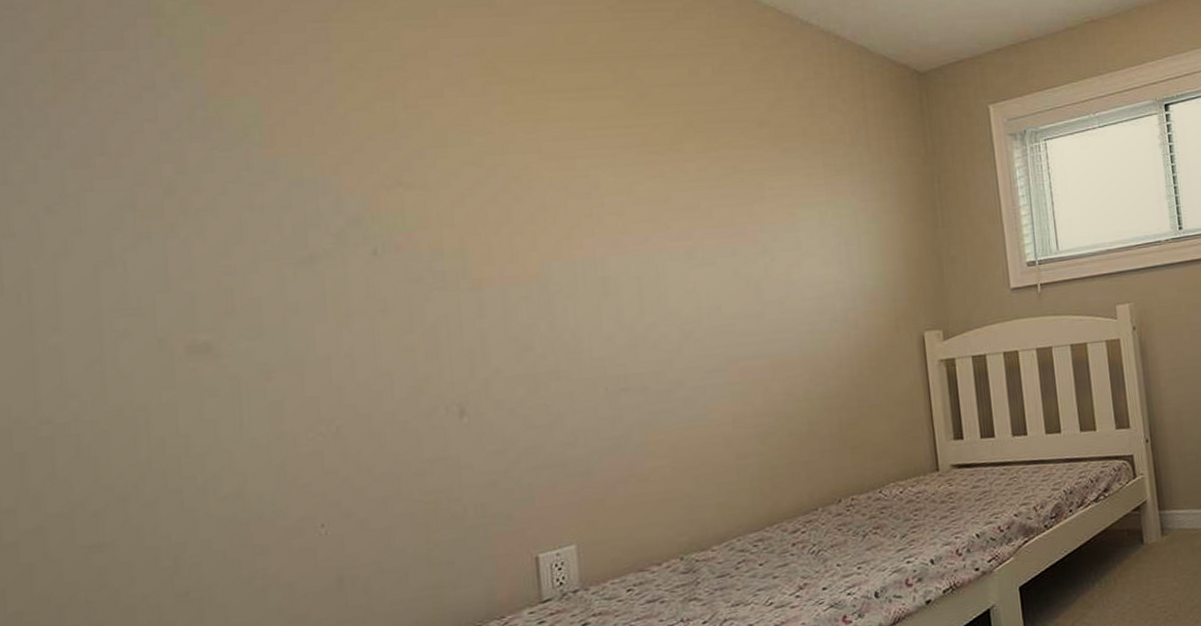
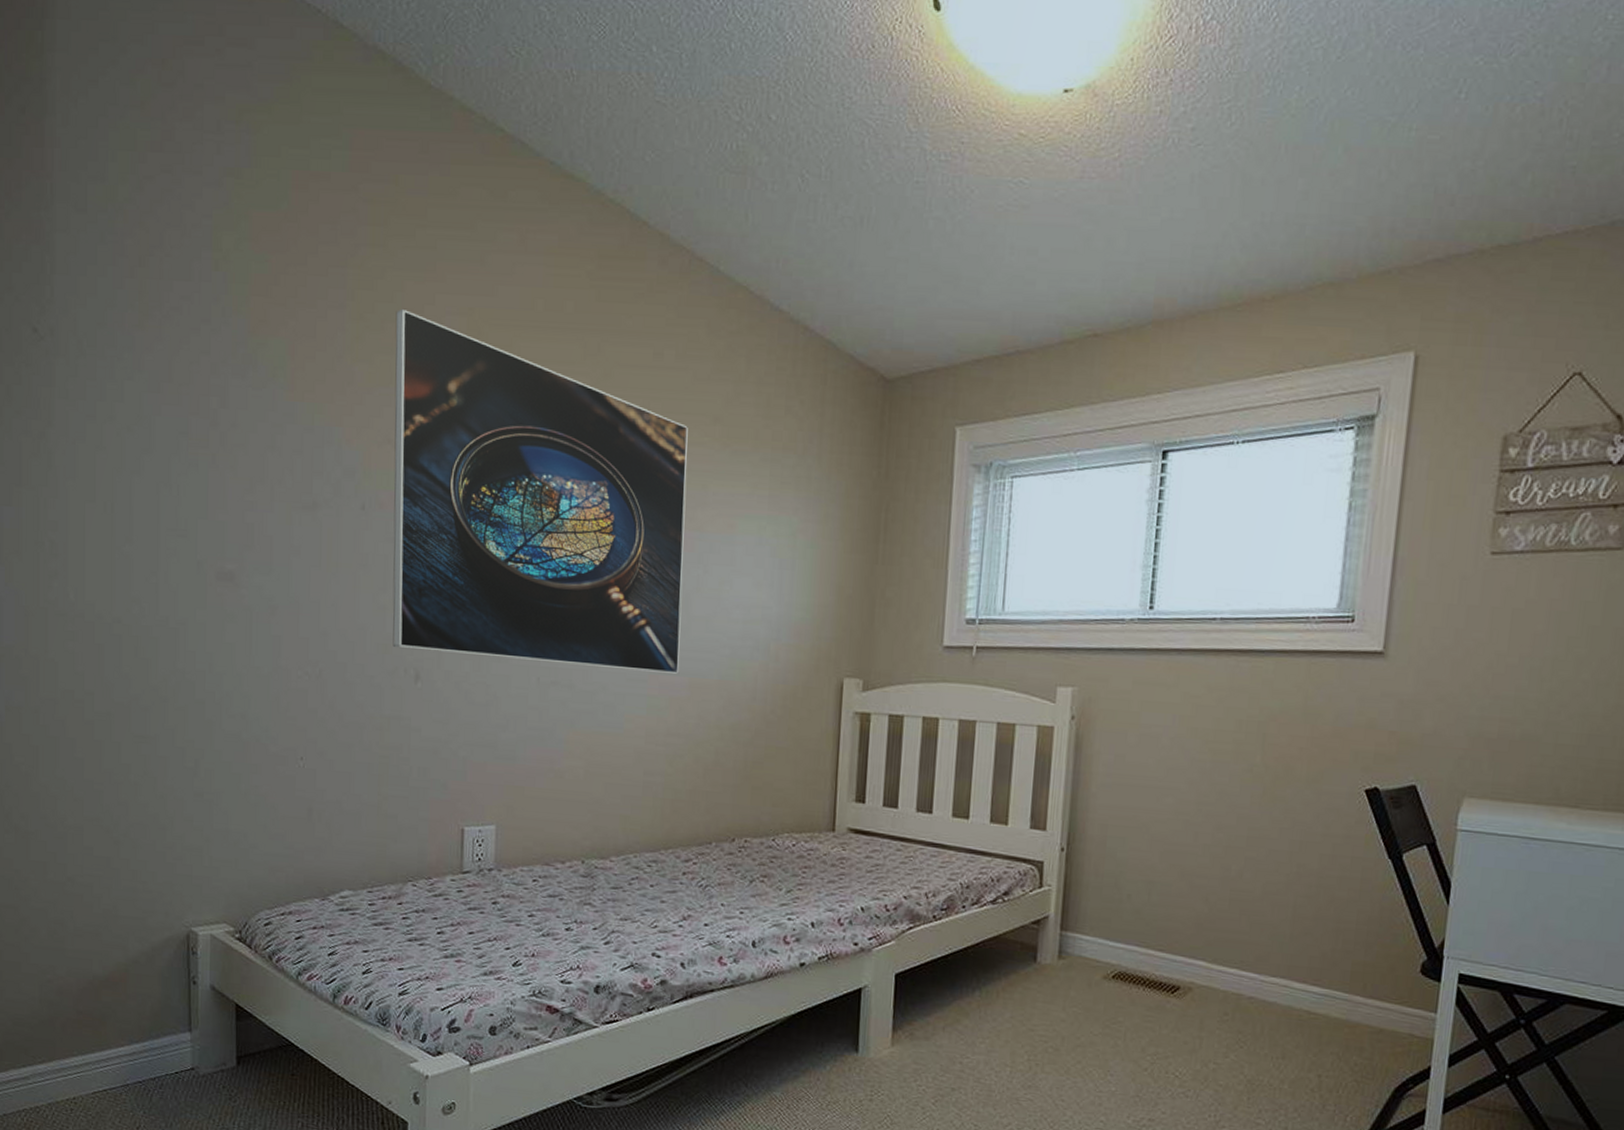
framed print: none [394,55,760,387] -> present [392,308,688,675]

